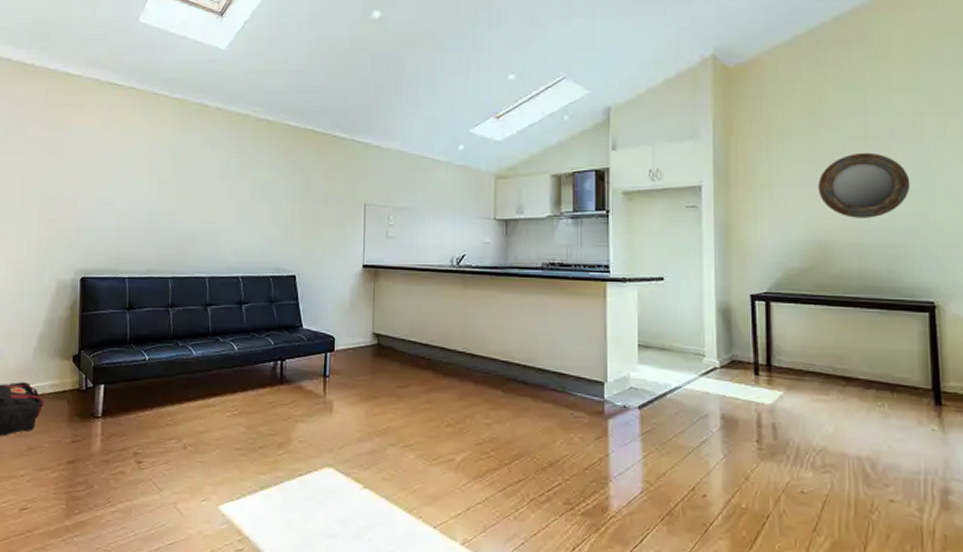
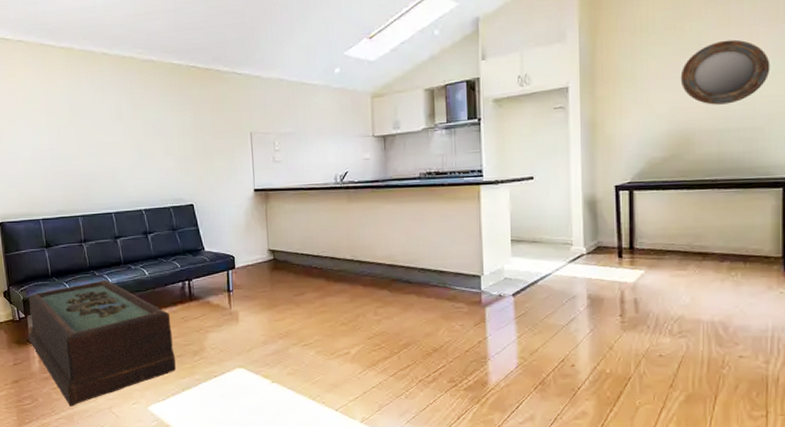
coffee table: none [93,351,257,498] -> present [28,280,176,407]

